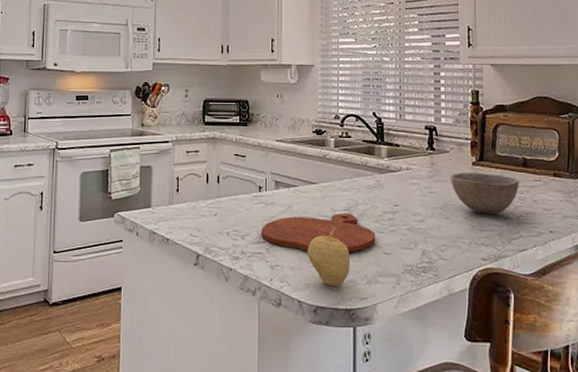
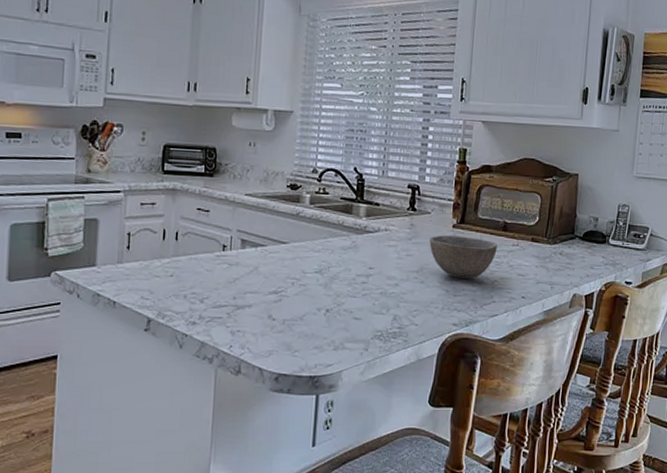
cutting board: present [261,213,376,252] -> none [223,275,347,317]
fruit: present [307,226,351,286] -> none [272,290,319,353]

